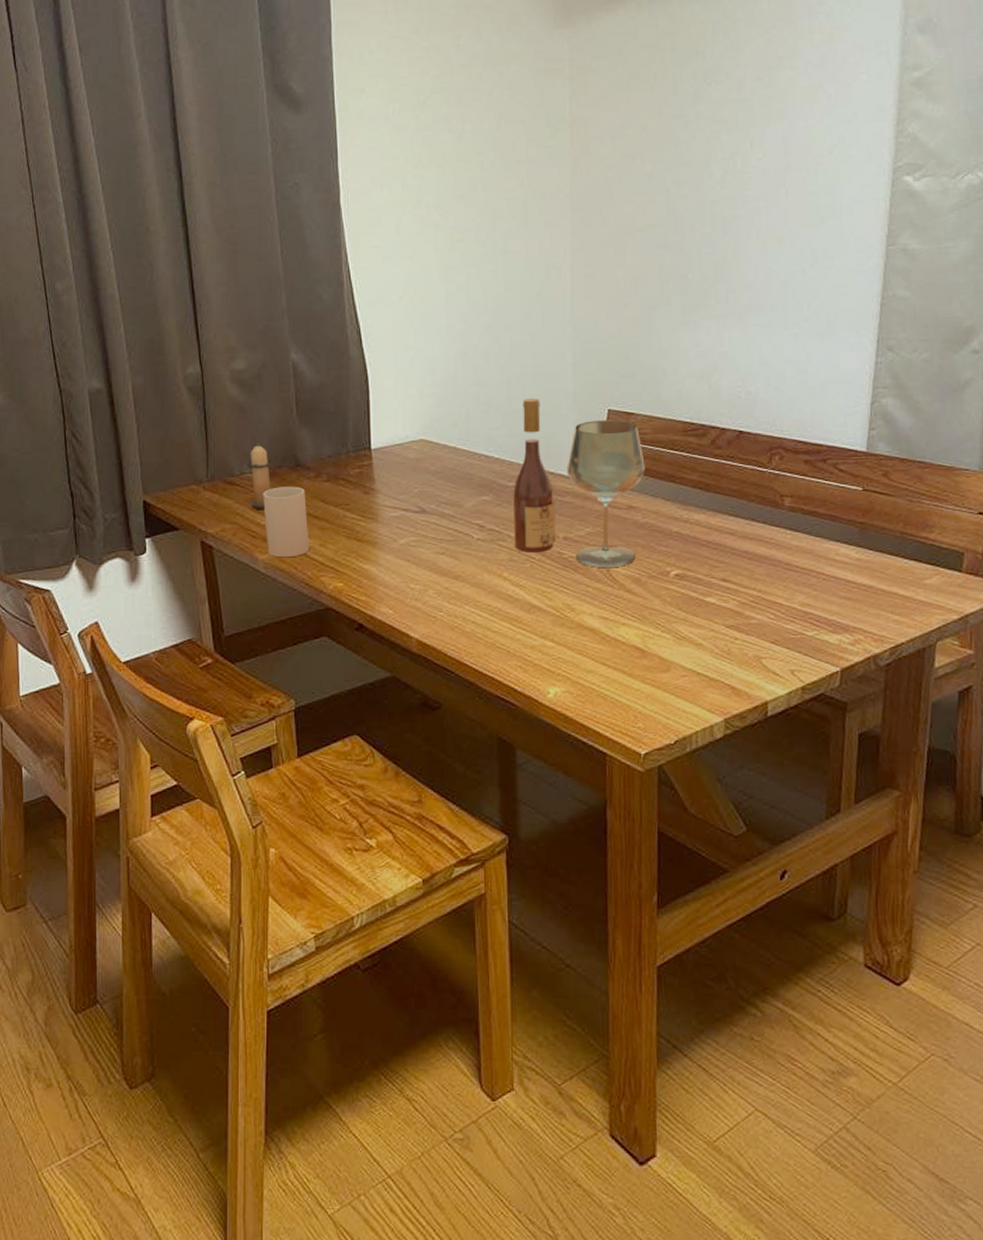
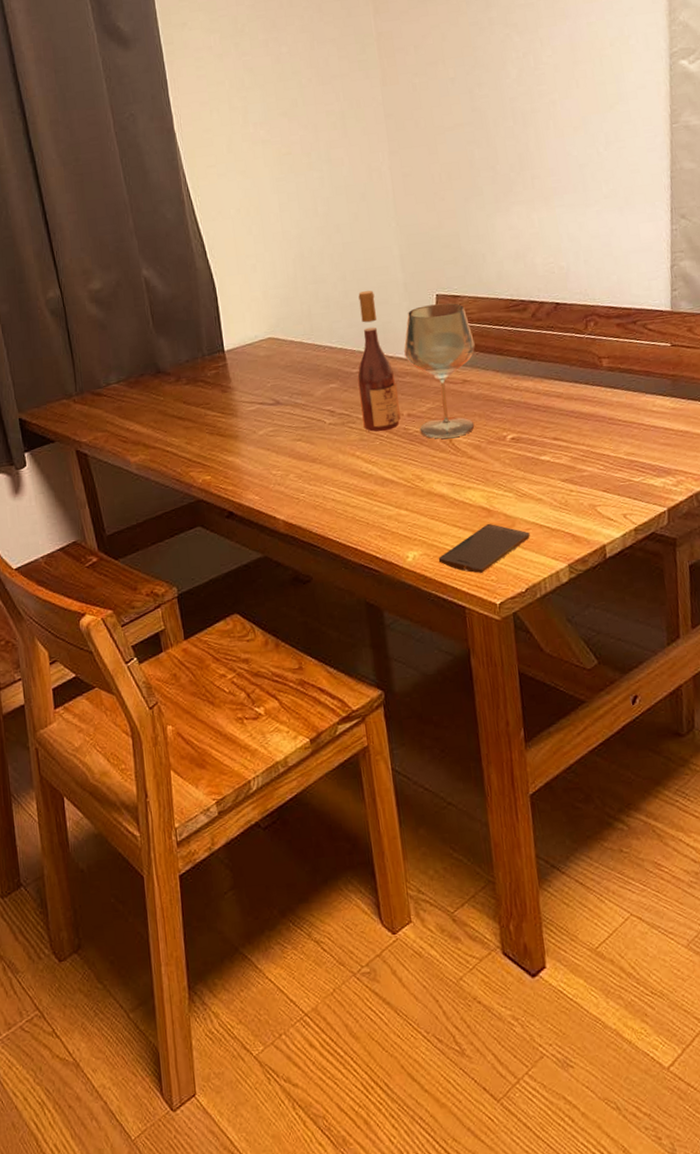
candle: present [246,443,273,510] -> none [110,355,136,417]
cup: present [263,486,309,558] -> none [129,391,177,459]
smartphone: none [582,665,685,718] -> present [438,523,530,574]

